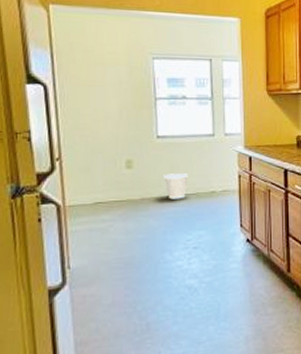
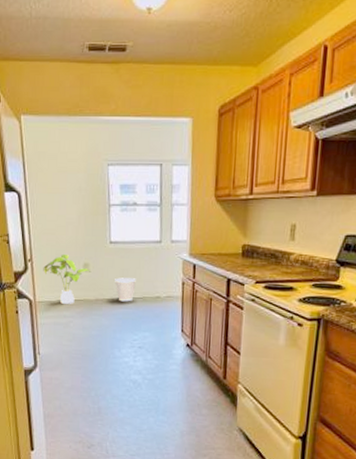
house plant: none [75,150,136,206] -> present [43,253,92,304]

